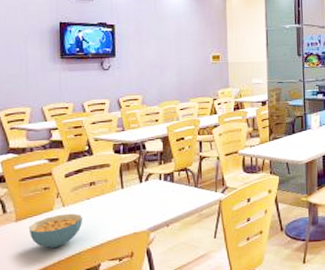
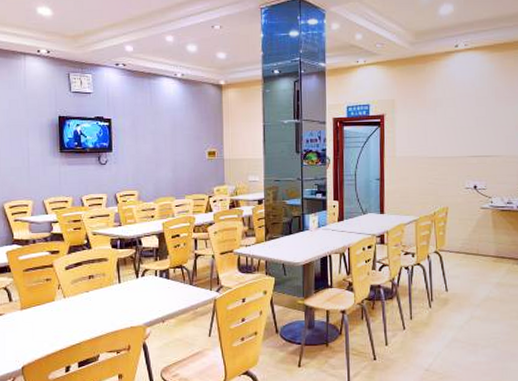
cereal bowl: present [28,213,83,248] -> none [32,305,83,337]

